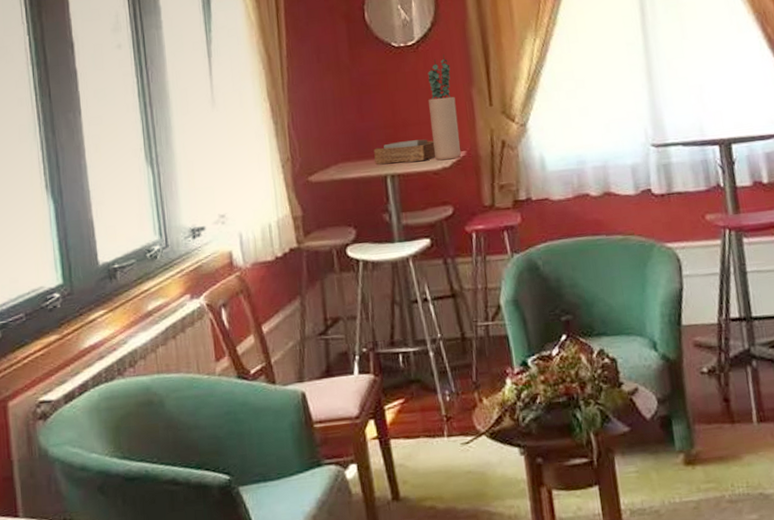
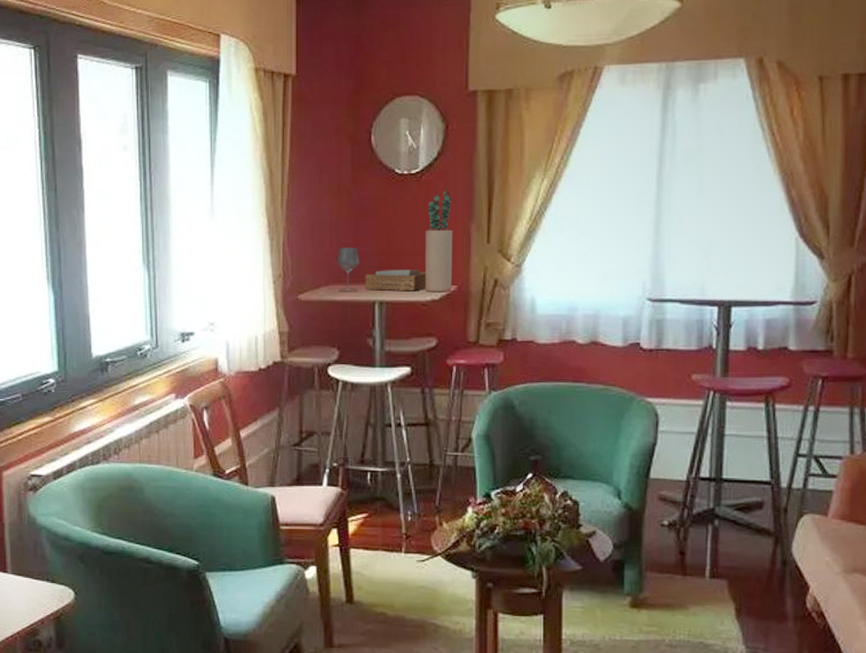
wine glass: none [342,123,368,170] -> present [335,247,360,292]

